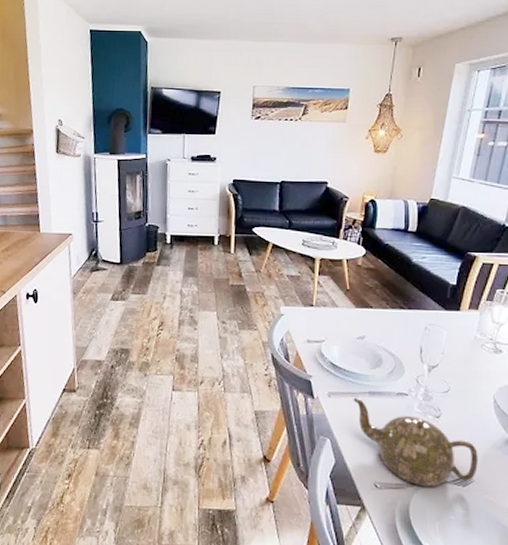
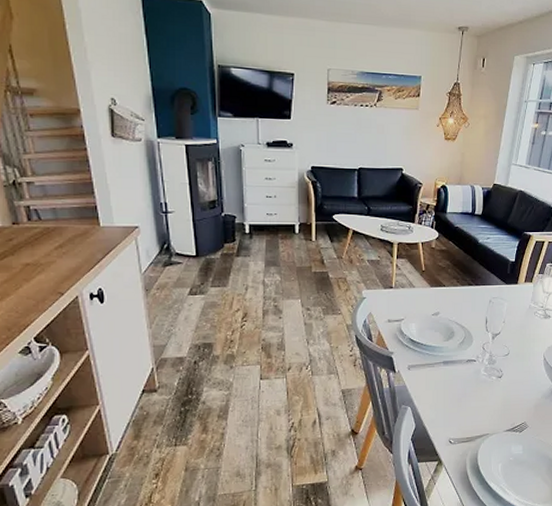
teapot: present [353,397,478,487] -> none [430,367,531,437]

